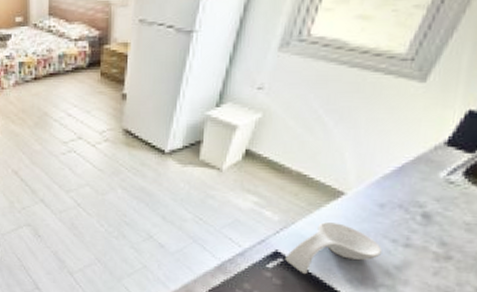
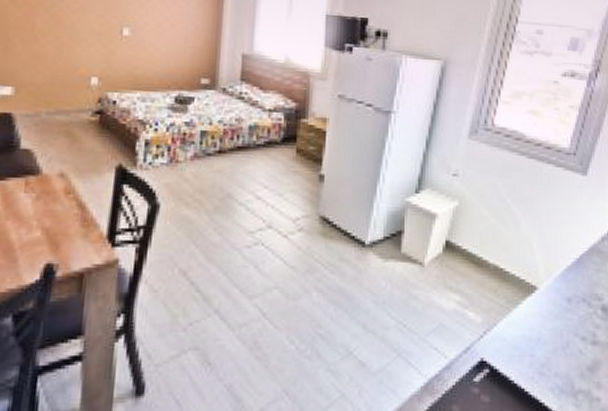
spoon rest: present [285,222,383,274] -> none [491,322,576,385]

